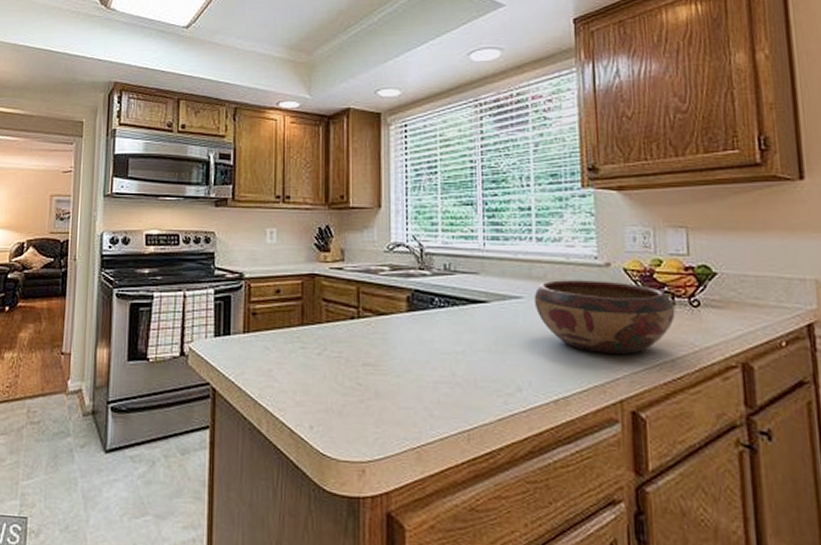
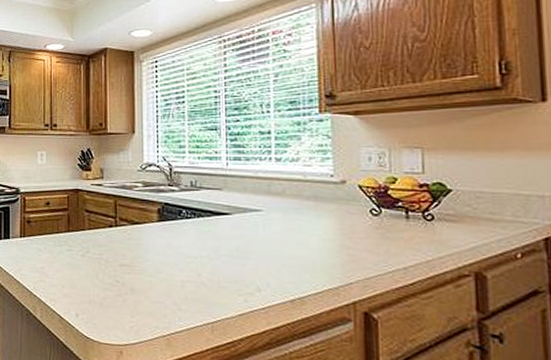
decorative bowl: present [533,280,676,354] -> none [272,195,409,262]

